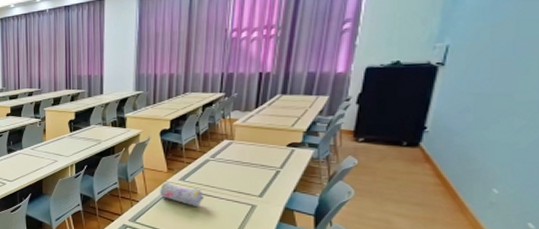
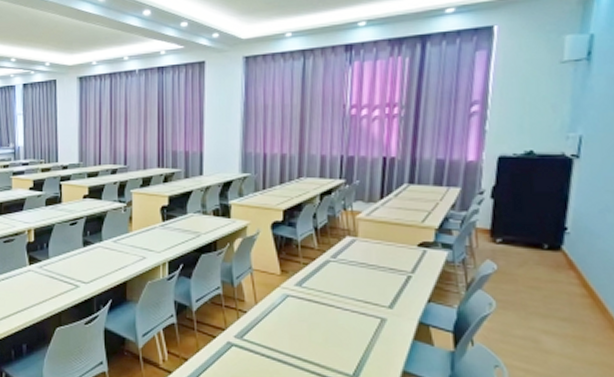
pencil case: present [160,182,204,206] -> none [272,287,324,319]

